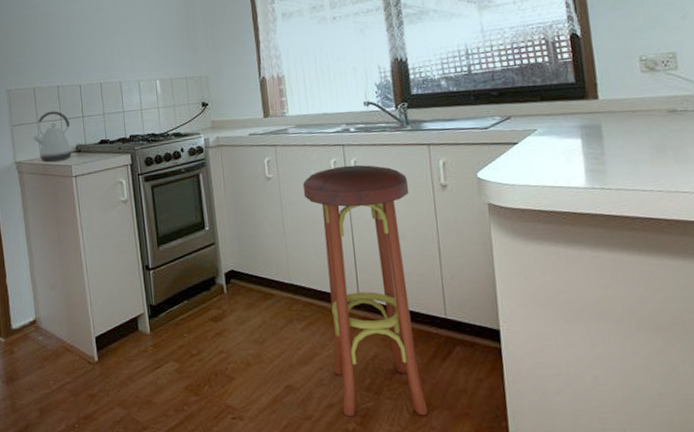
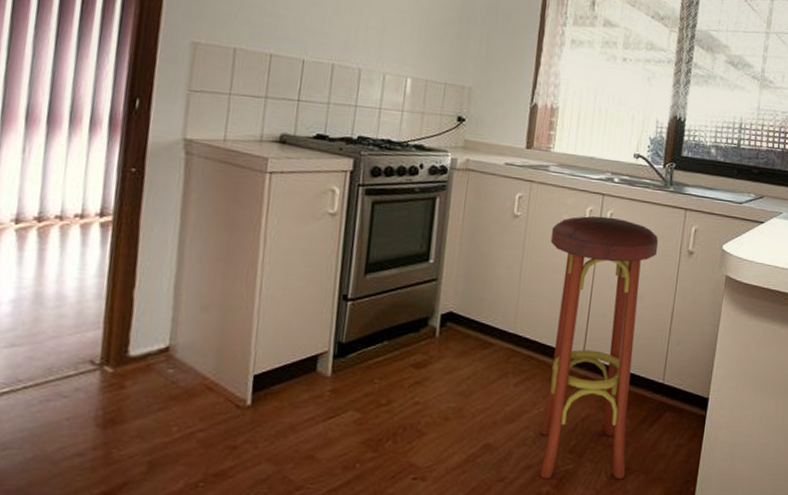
kettle: present [33,111,75,163] -> none [218,83,278,151]

